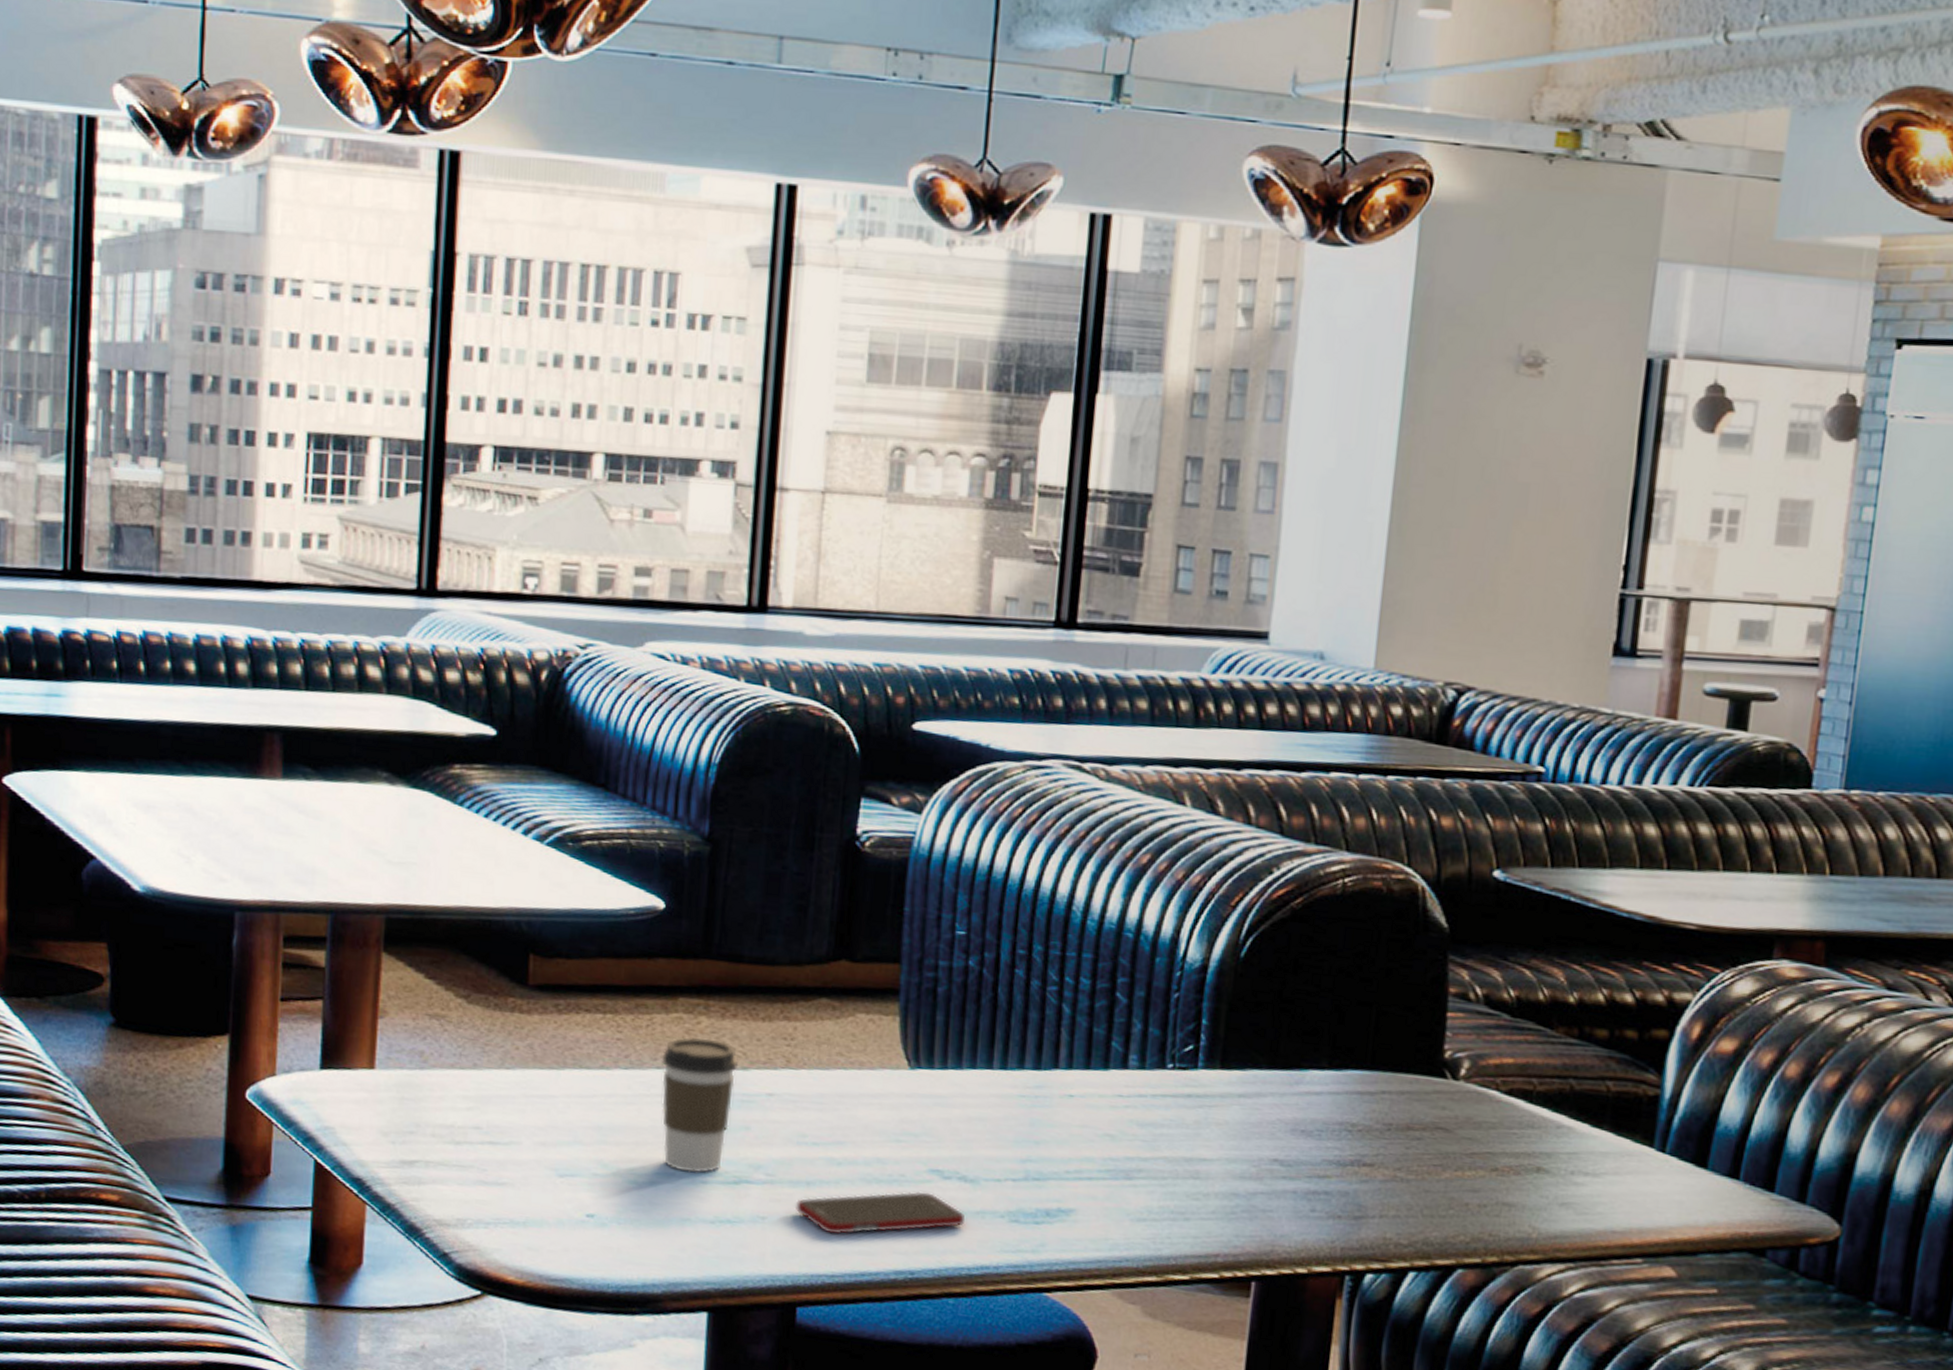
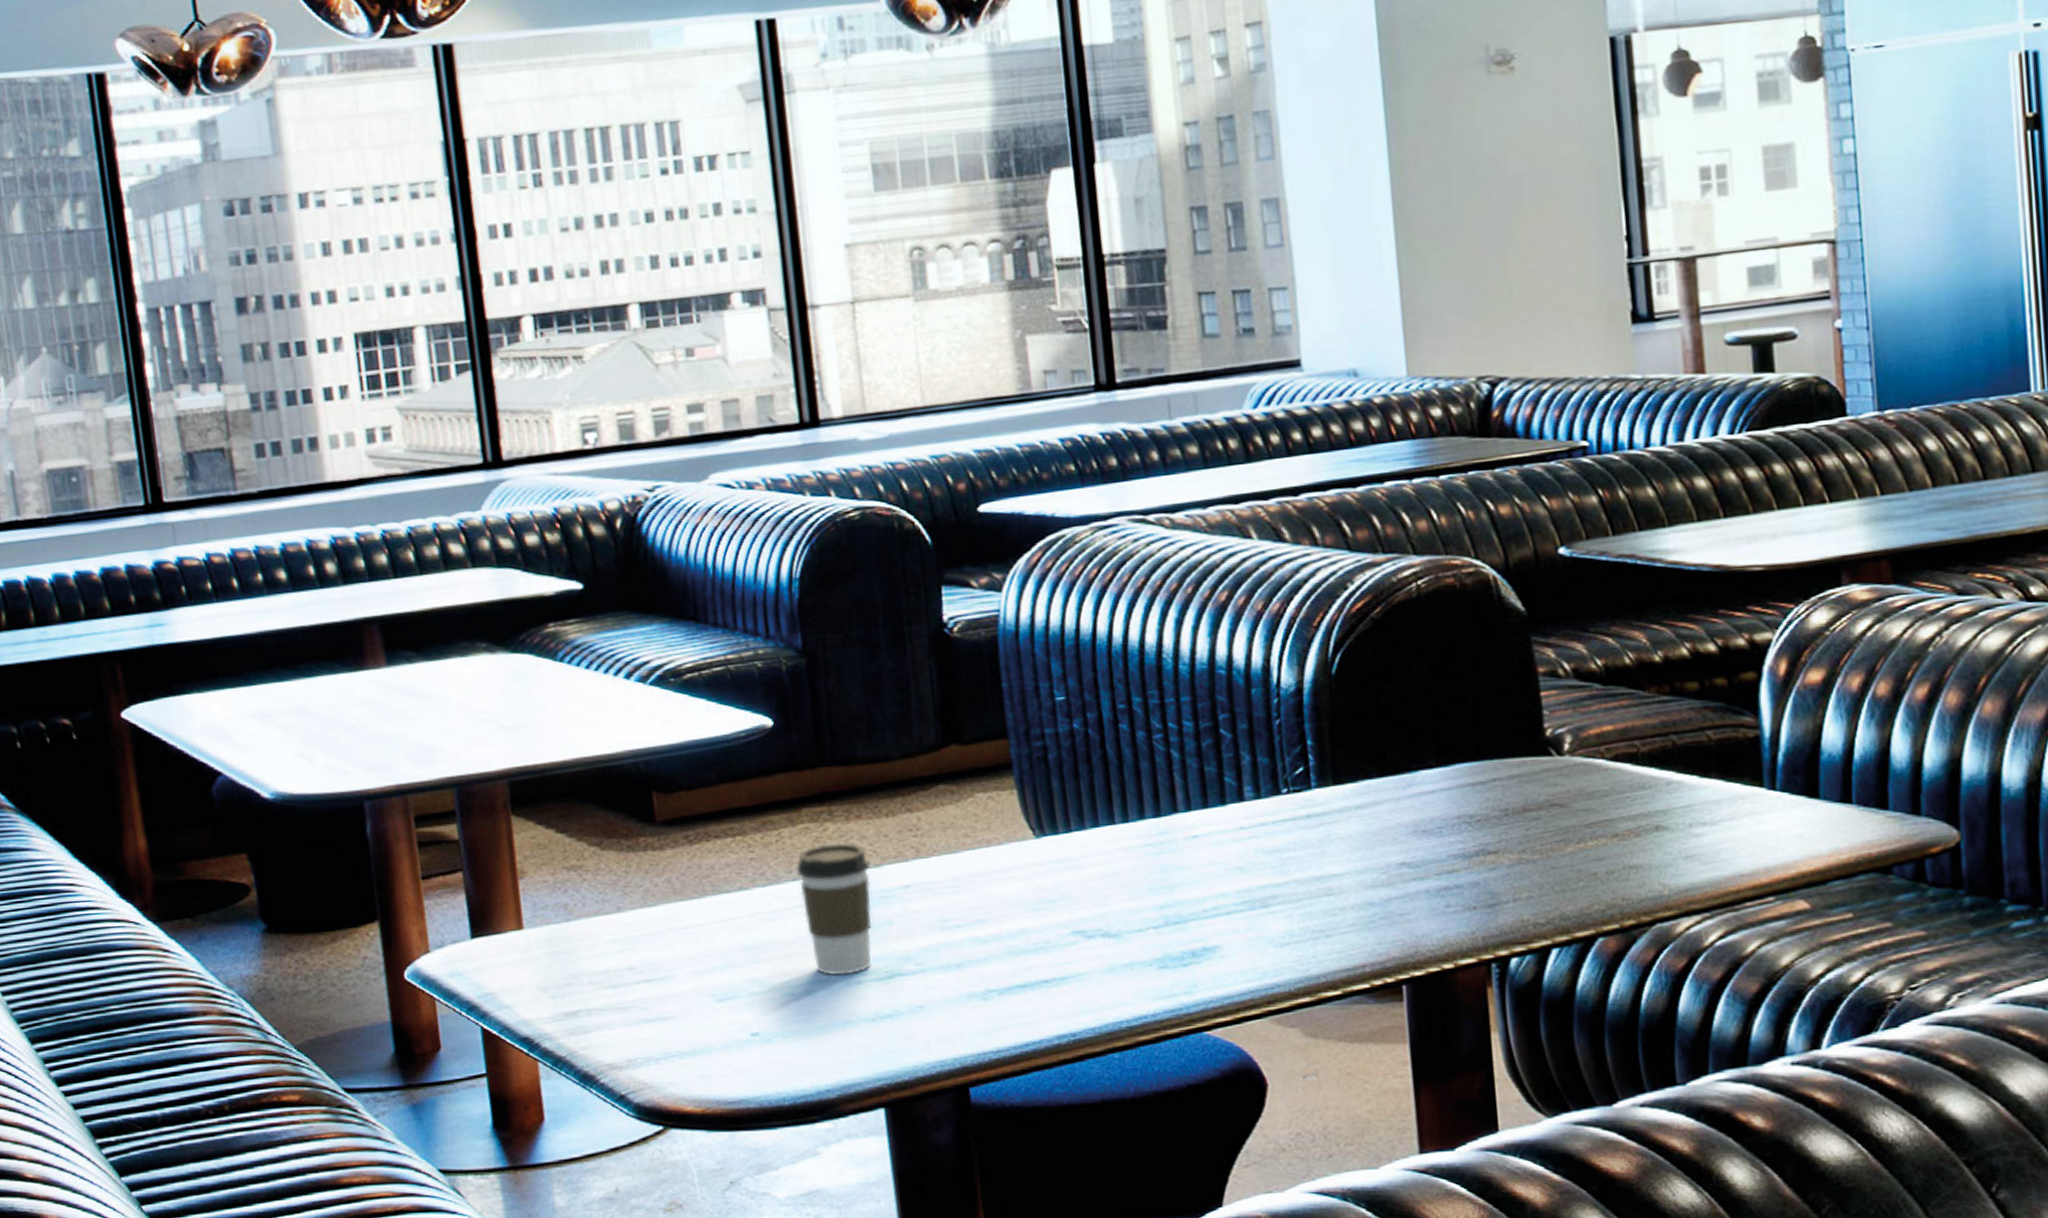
cell phone: present [796,1191,966,1235] -> none [950,954,1116,1011]

